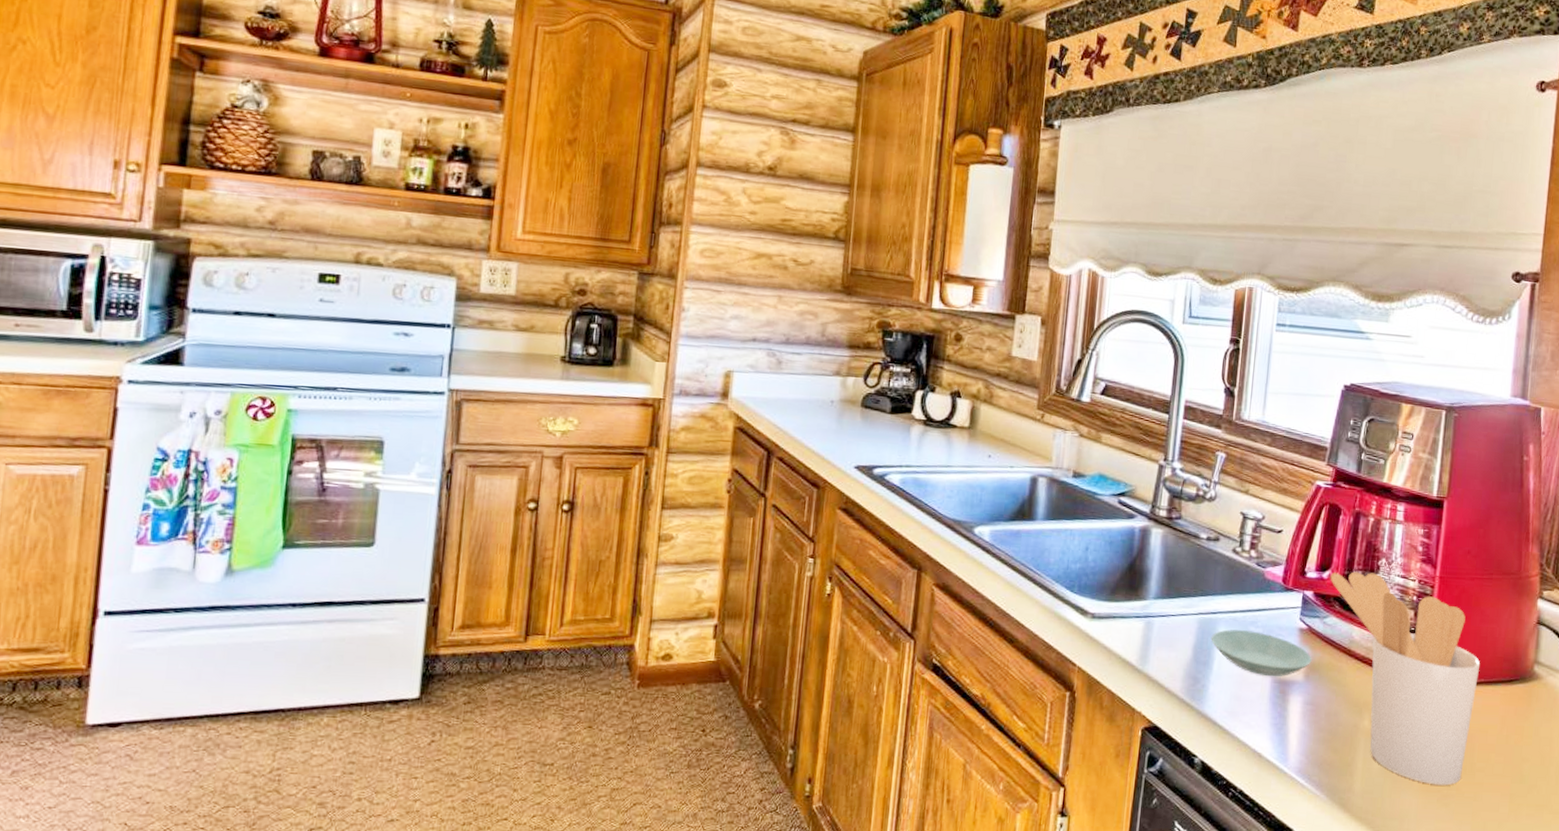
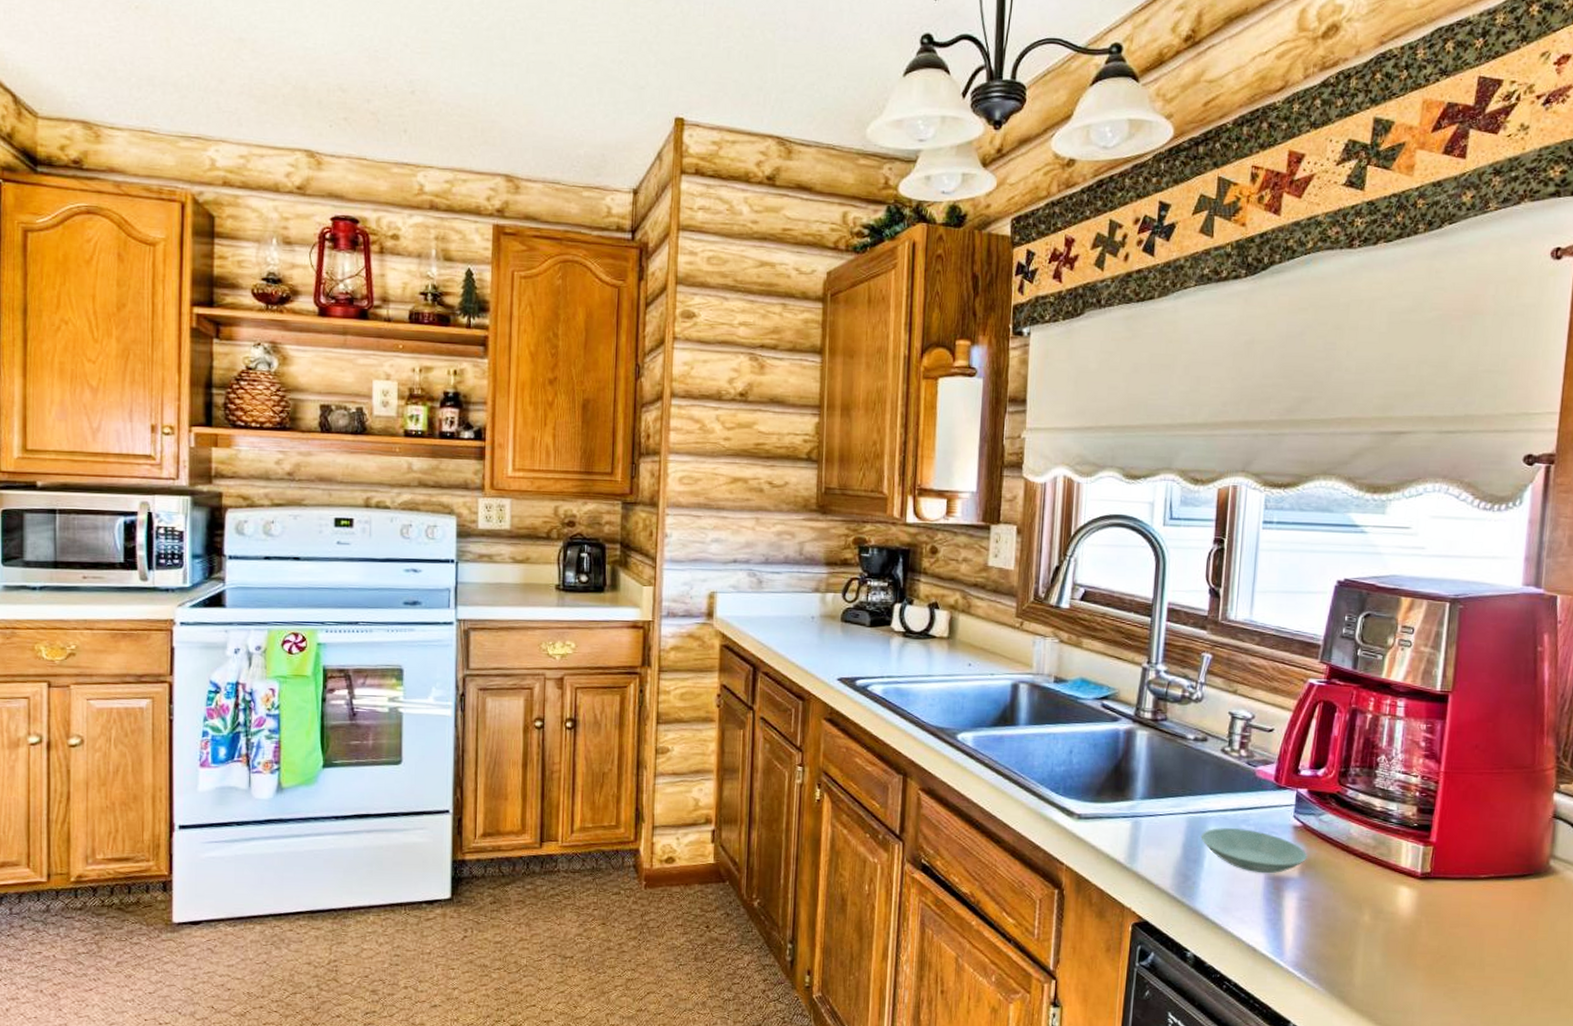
utensil holder: present [1330,571,1481,786] -> none [1325,768,1490,980]

